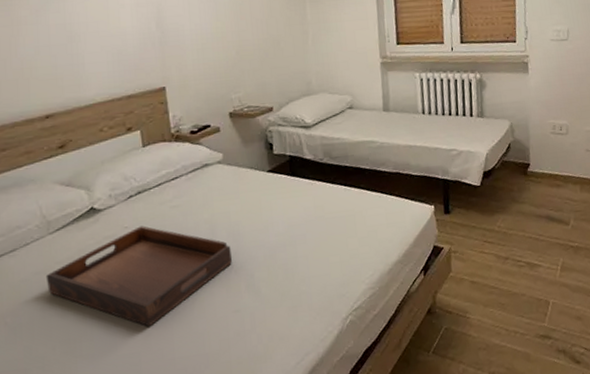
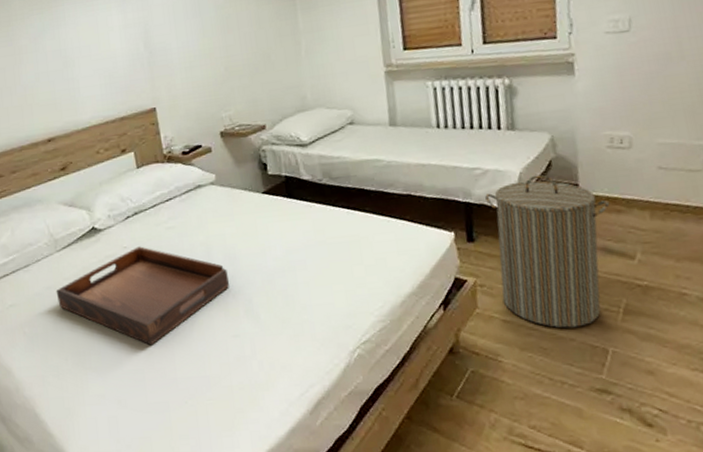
laundry hamper: none [459,155,552,286] -> present [485,174,610,328]

